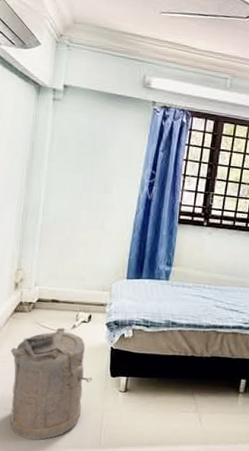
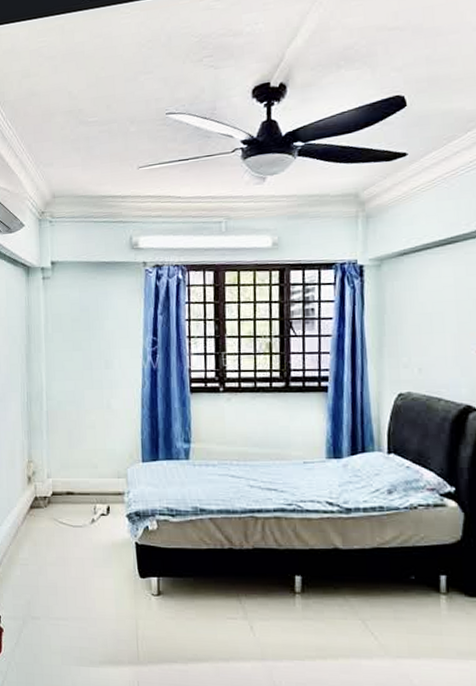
laundry hamper: present [10,327,92,440] -> none [31,523,120,654]

